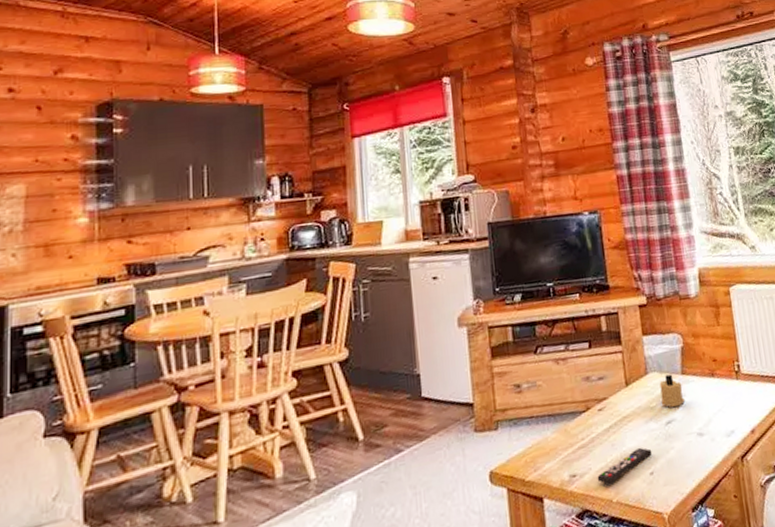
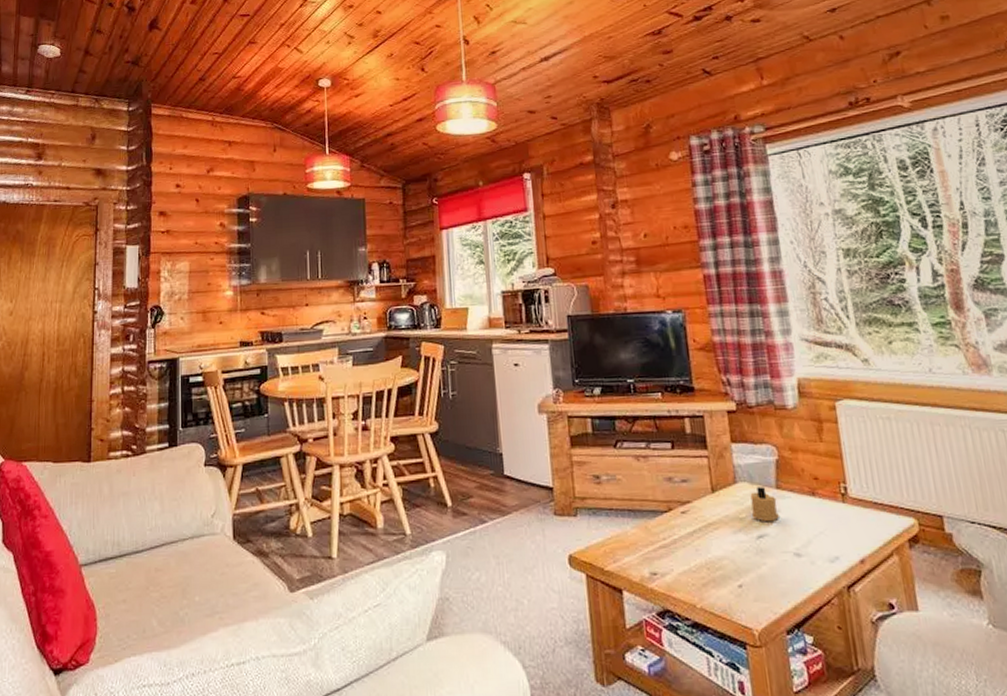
remote control: present [597,447,652,484] -> none [679,557,741,588]

